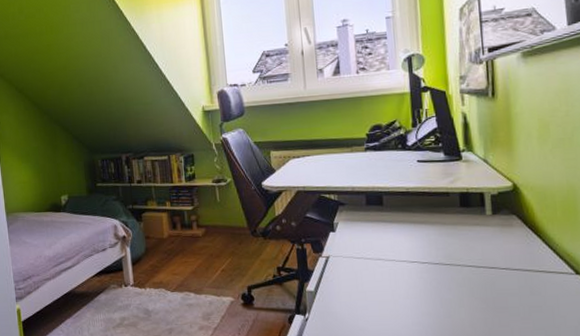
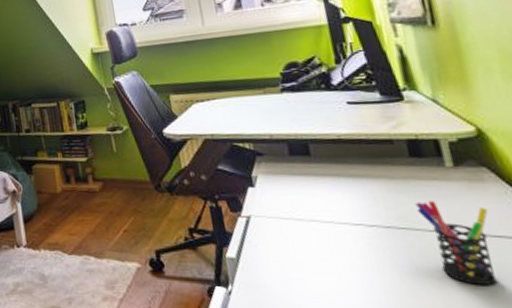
pen holder: none [459,242,512,307] -> present [414,201,498,285]

